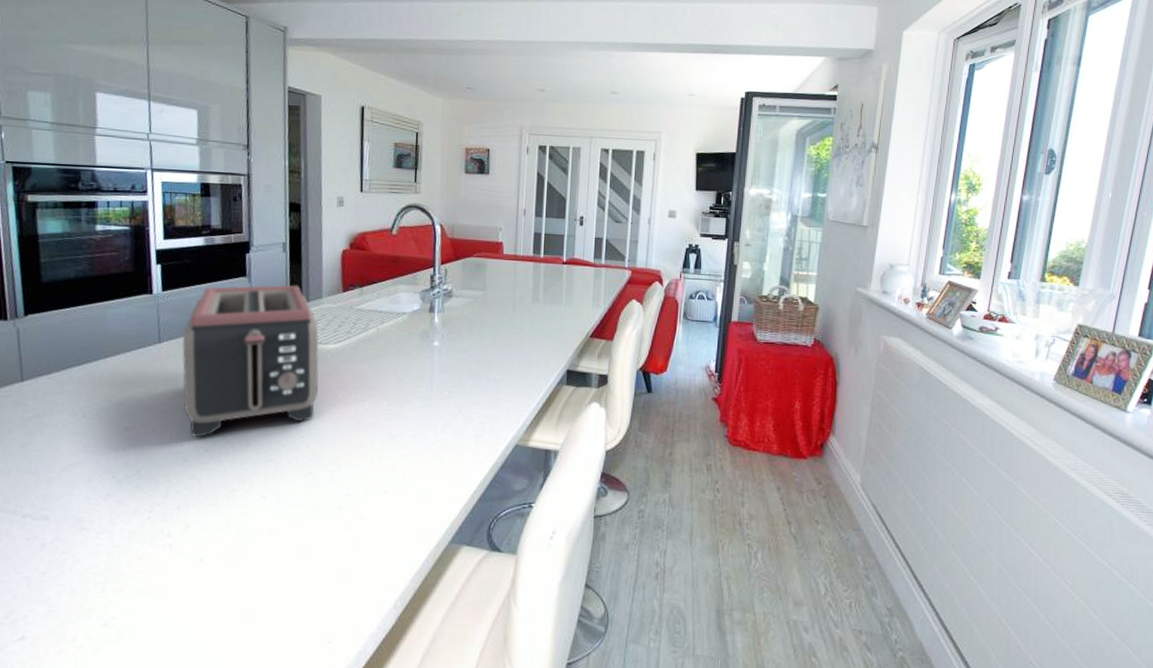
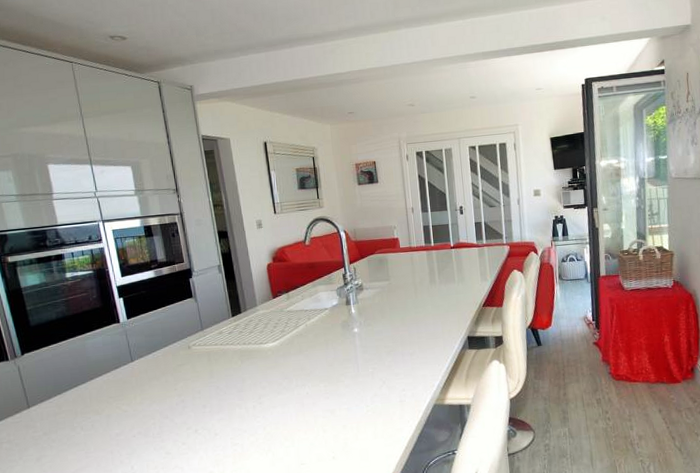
toaster: present [182,285,319,437] -> none [150,298,266,434]

